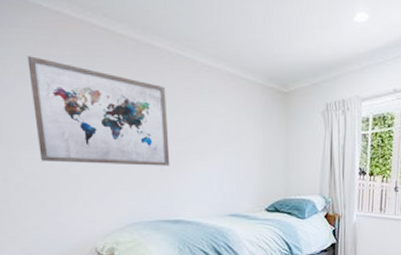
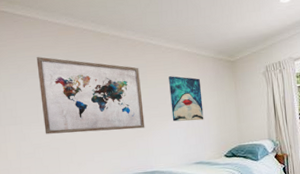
wall art: none [203,103,244,164] -> present [169,76,204,122]

